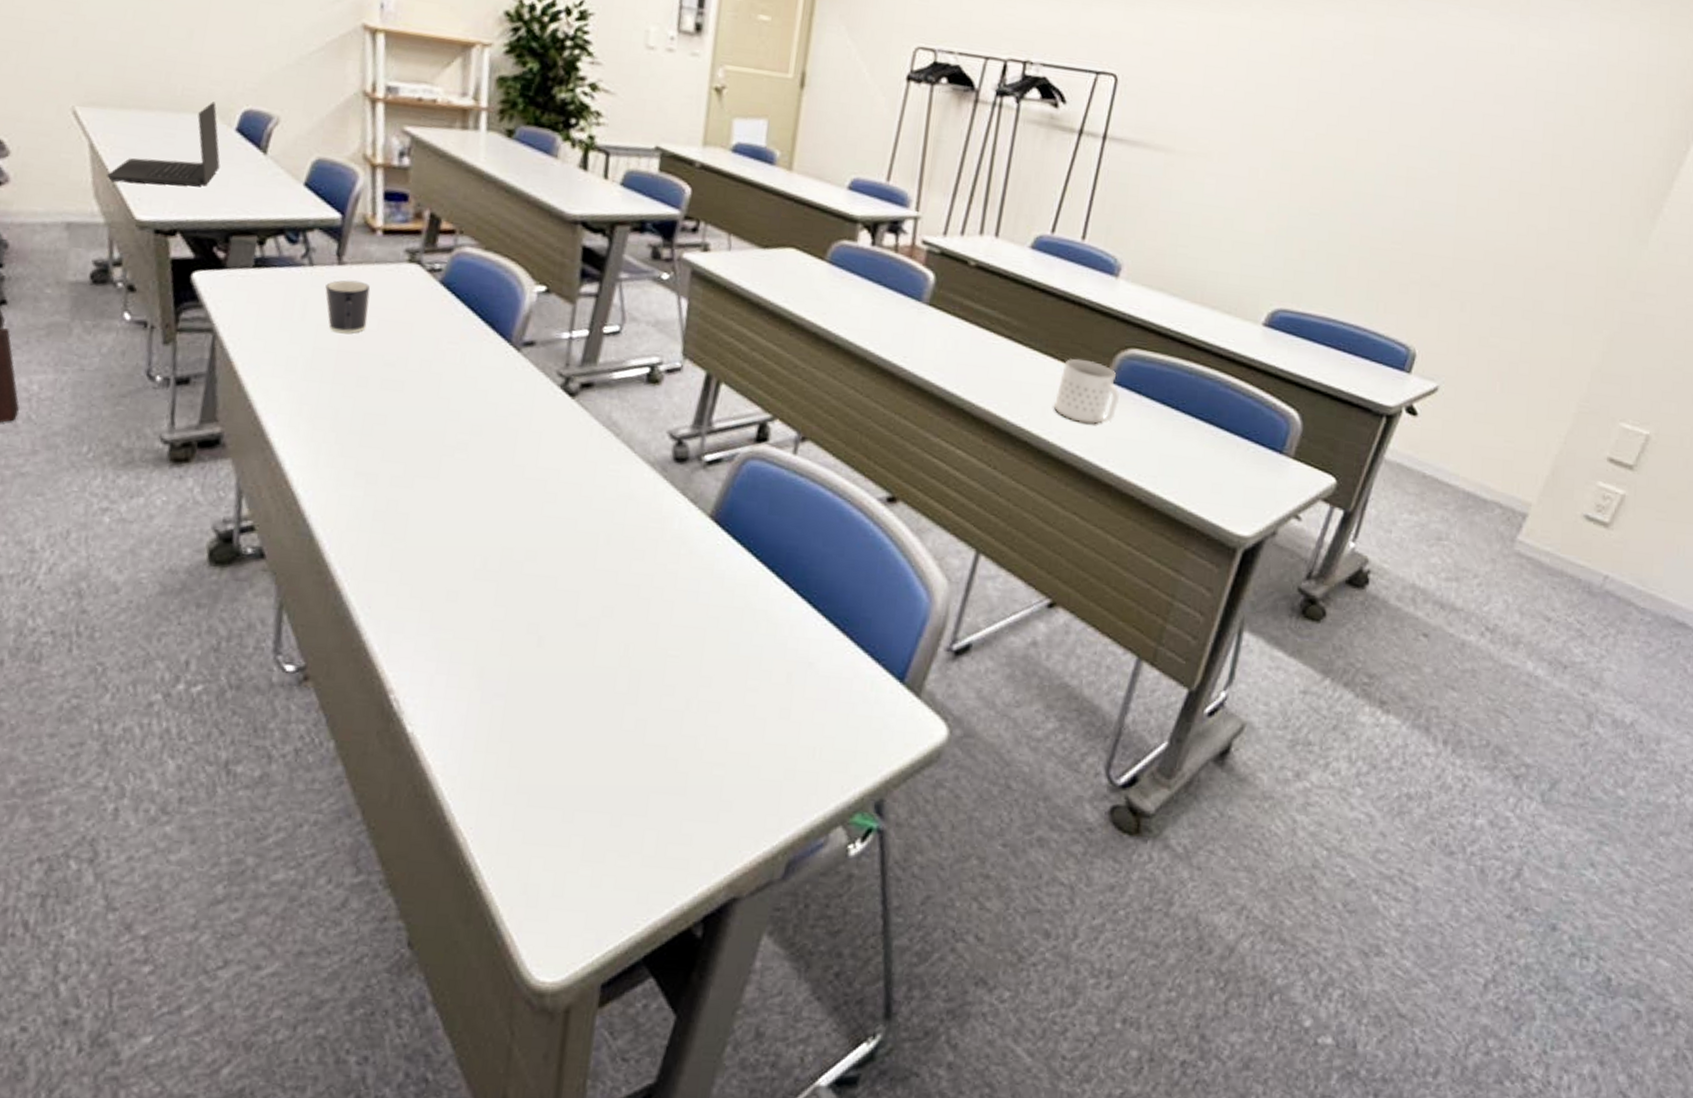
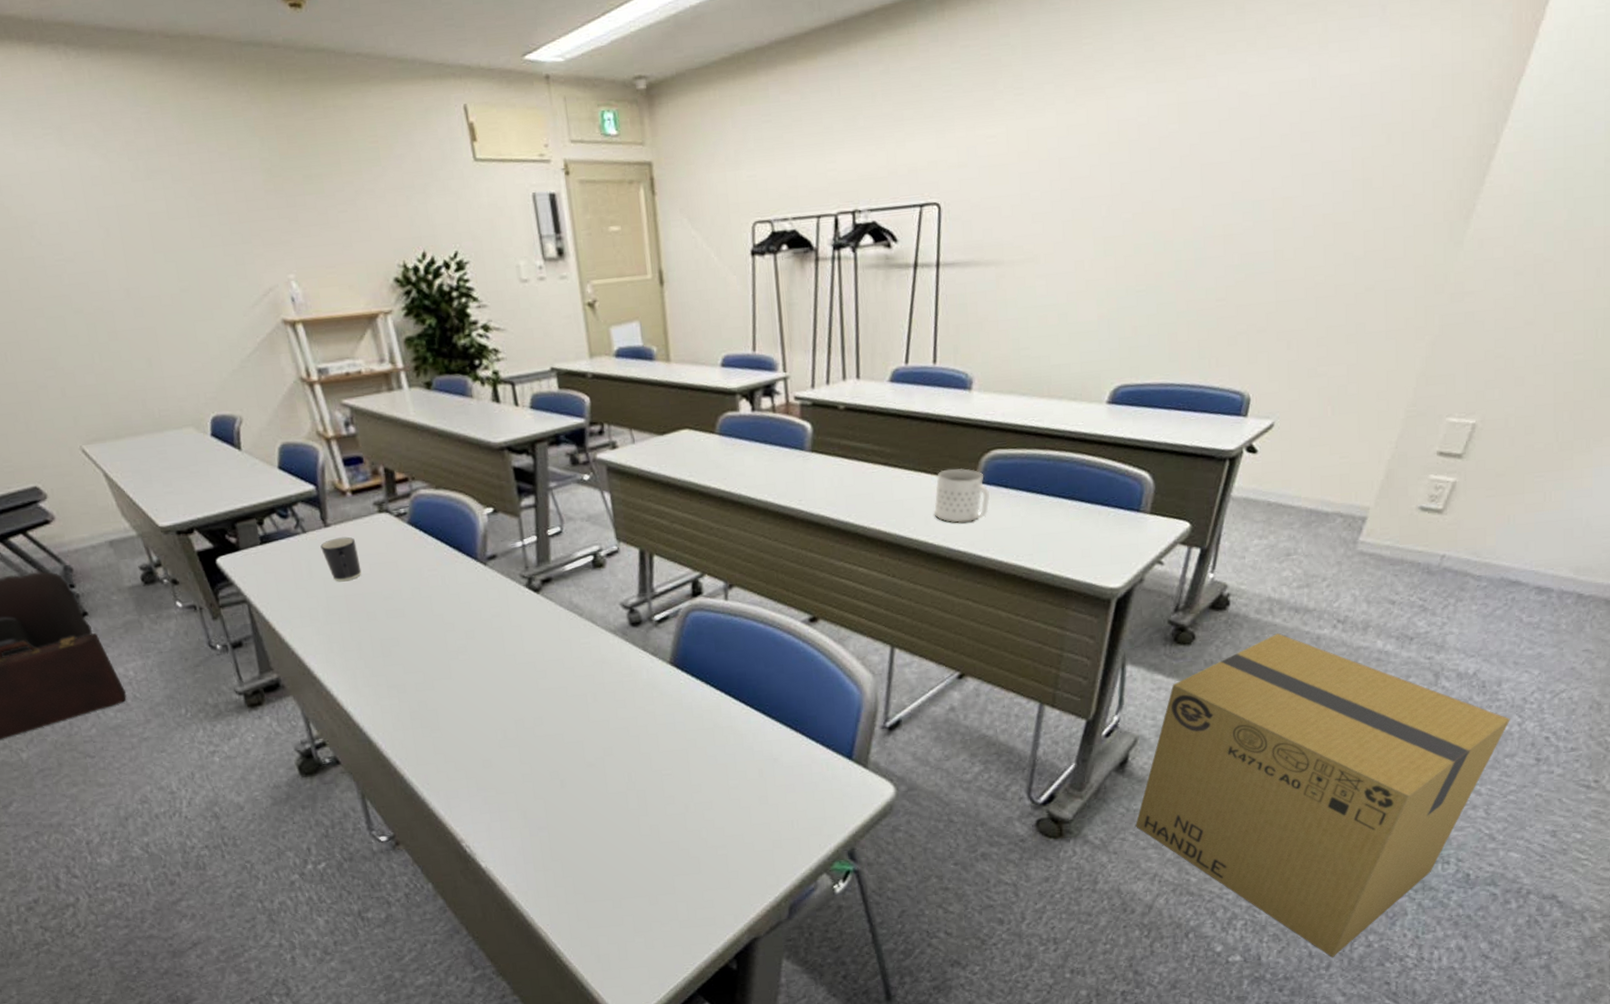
laptop: present [107,102,220,187] -> none [125,416,209,500]
cardboard box: none [1228,629,1668,1061] -> present [1135,633,1510,958]

